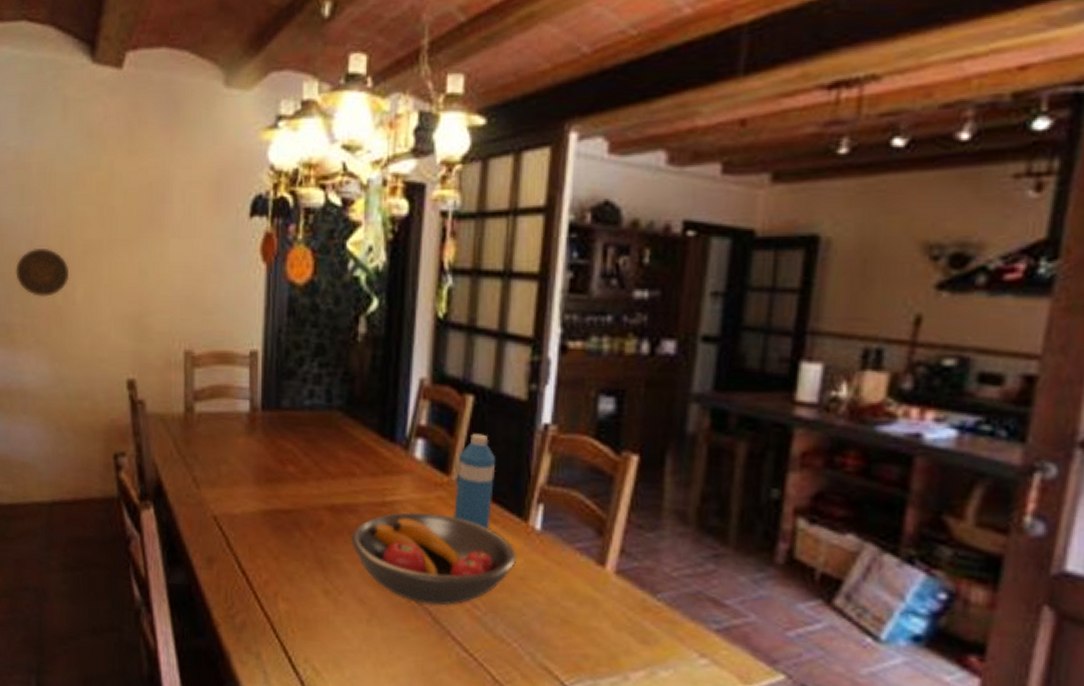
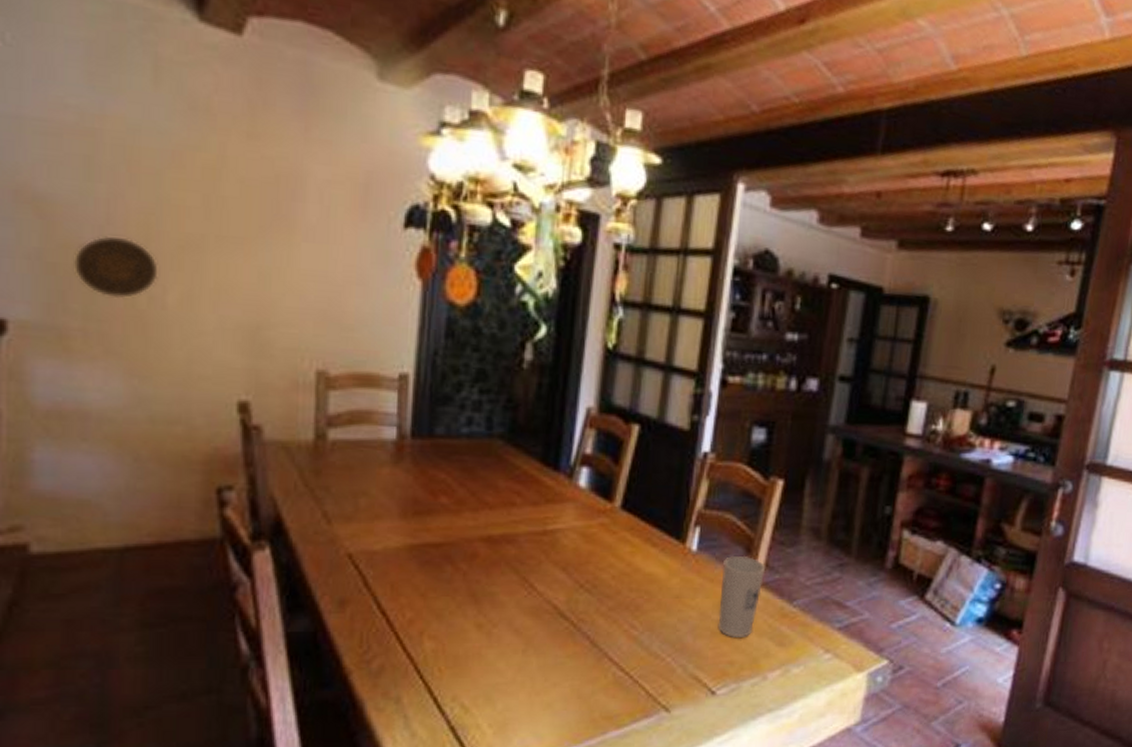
fruit bowl: present [351,512,516,606] -> none [509,540,673,629]
water bottle: present [454,433,497,530] -> none [615,461,659,553]
cup: none [568,537,622,630] -> present [717,555,766,637]

